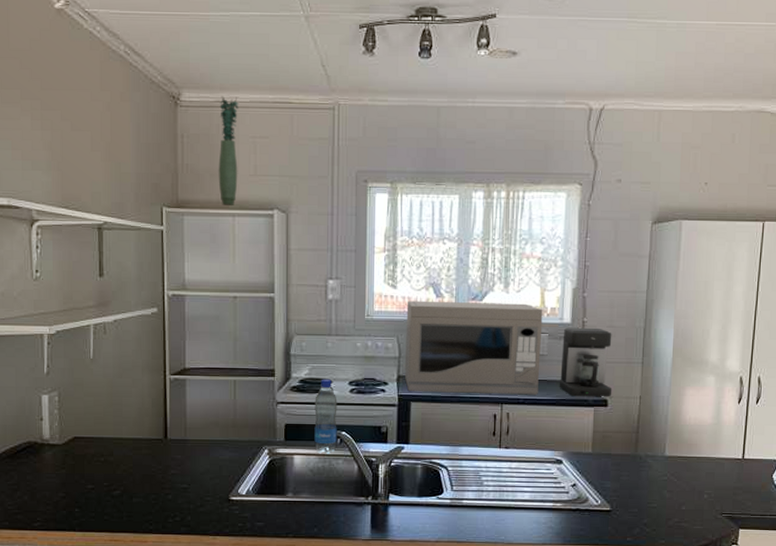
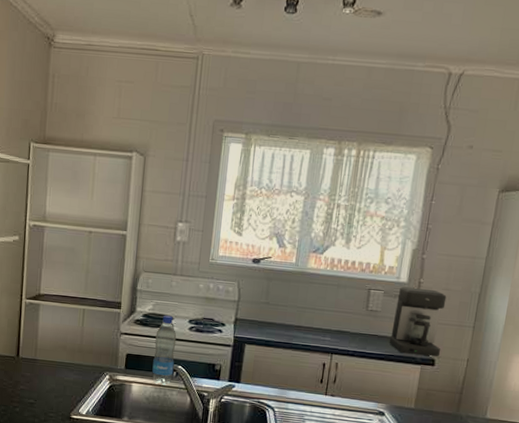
vase: present [218,96,238,207] -> none [83,40,108,146]
microwave: present [405,300,543,395] -> none [242,248,381,349]

